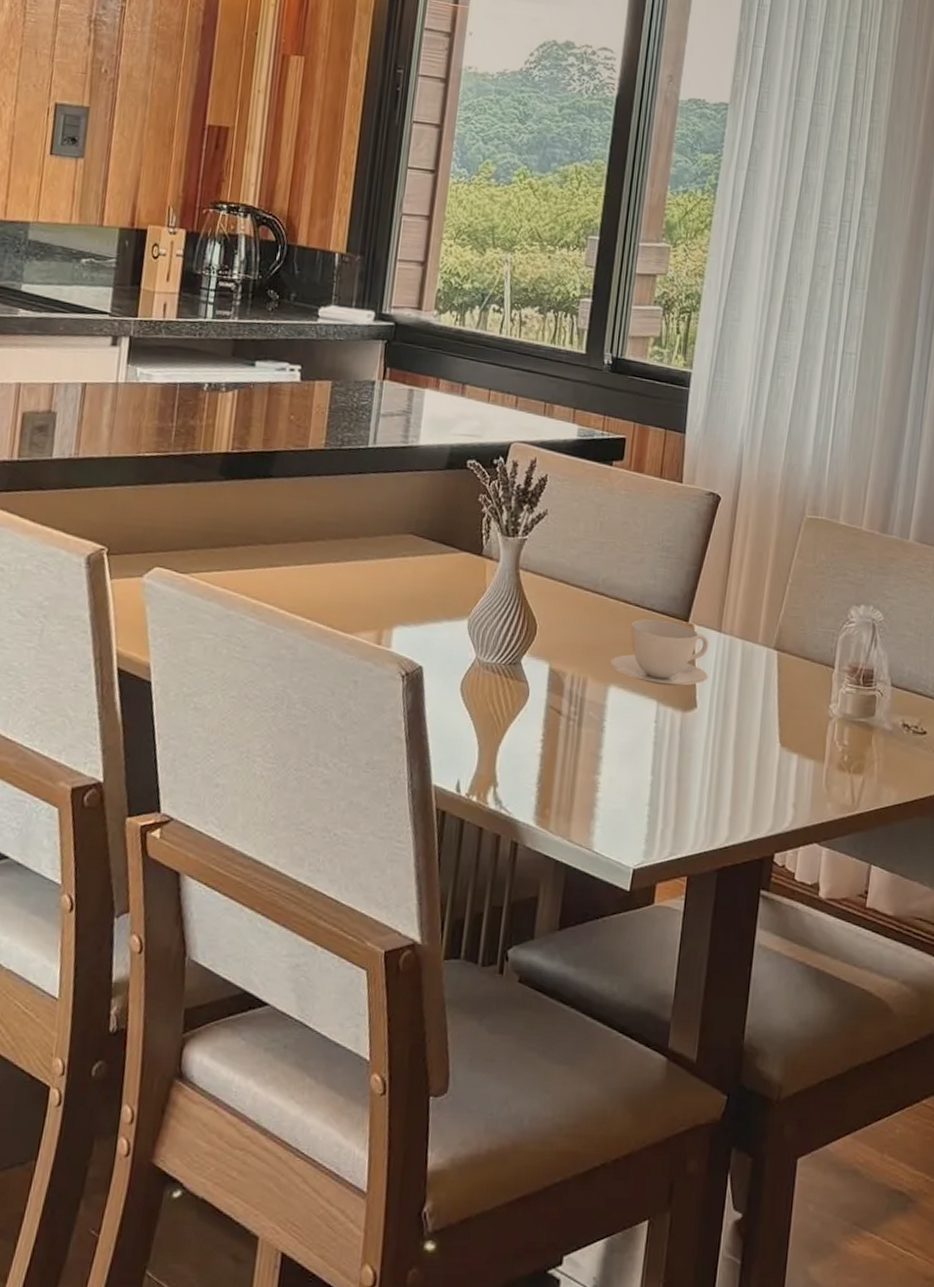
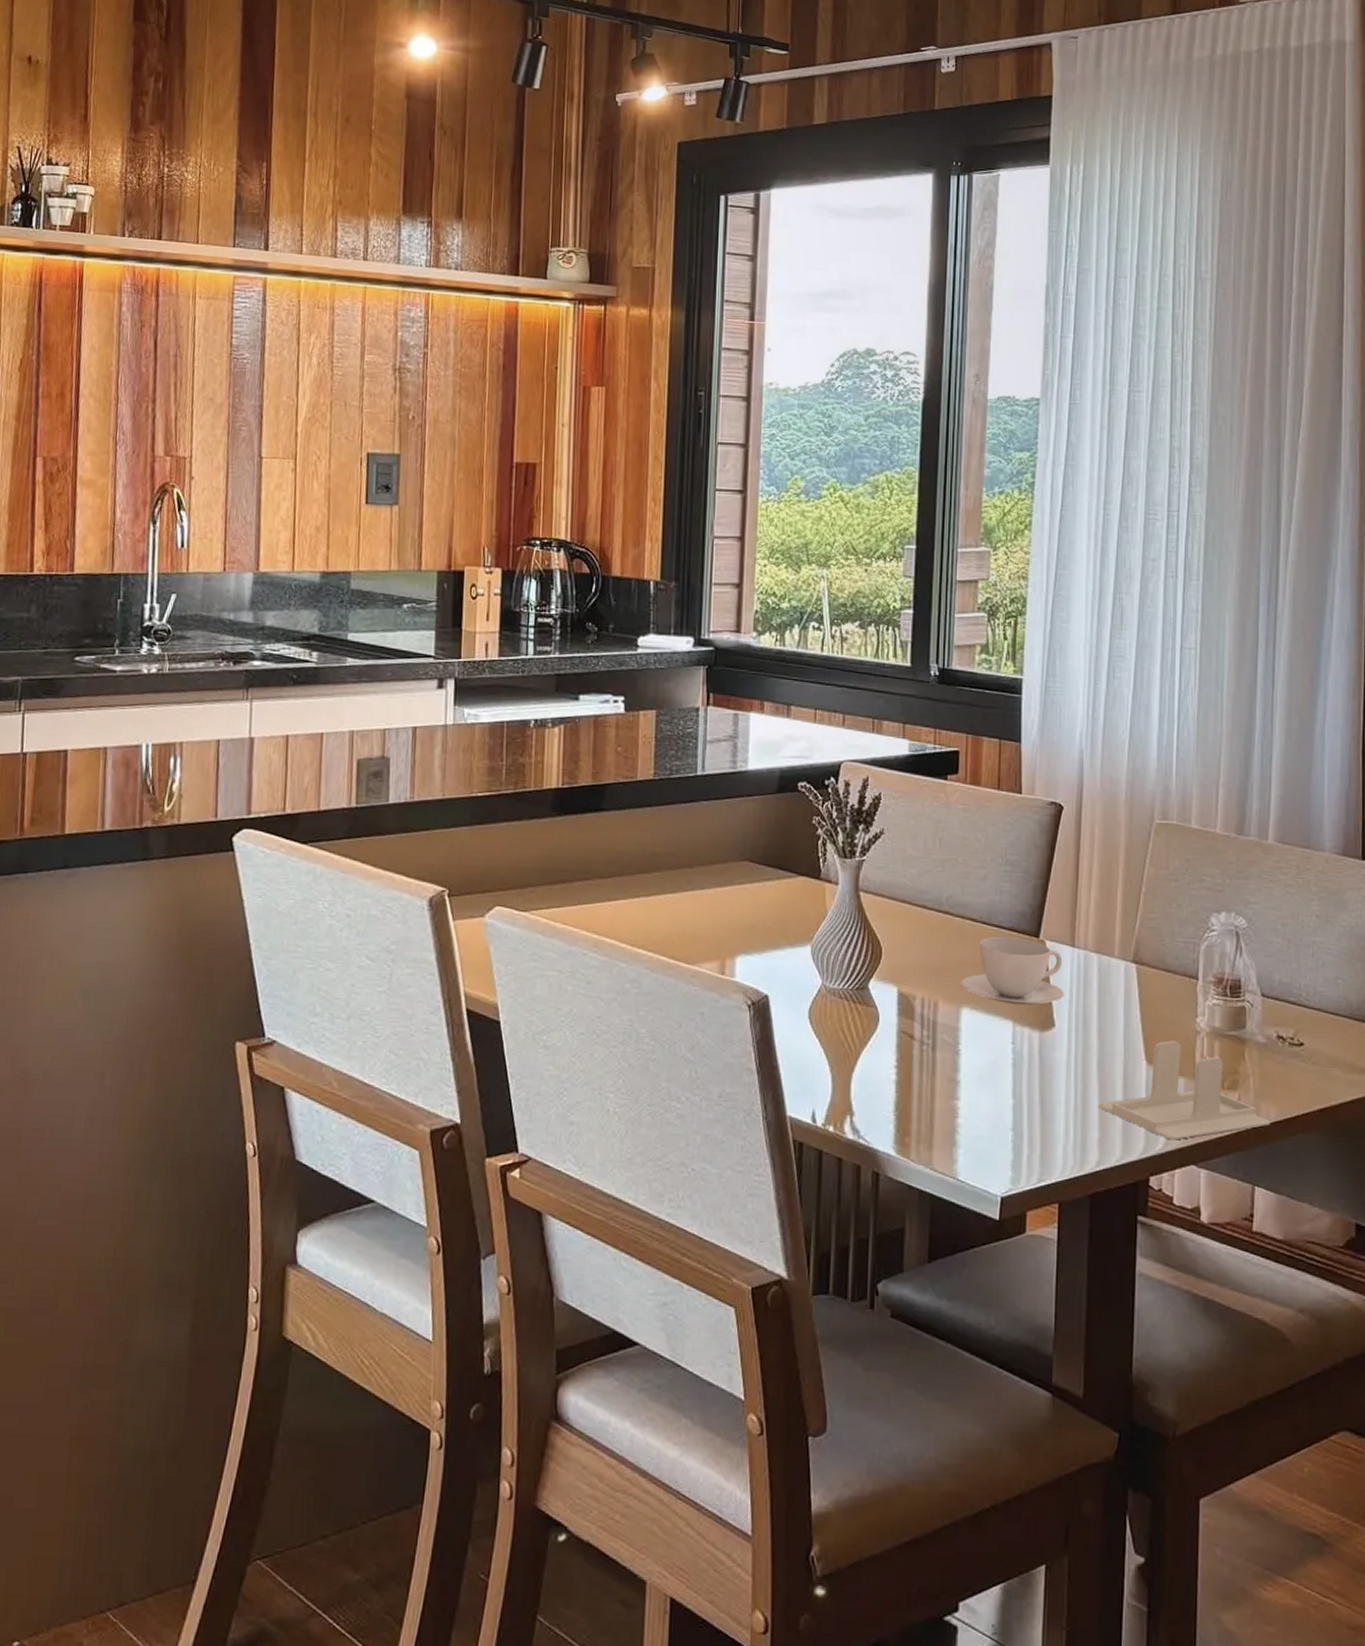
napkin holder: none [732,725,890,820] -> present [1099,1041,1270,1140]

